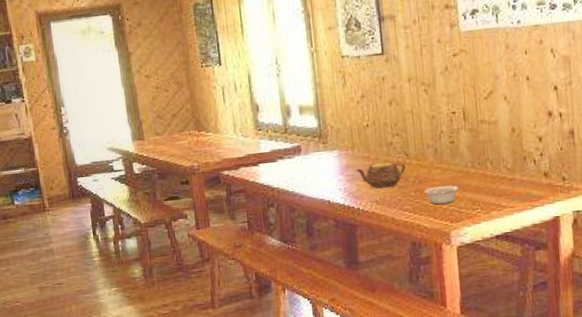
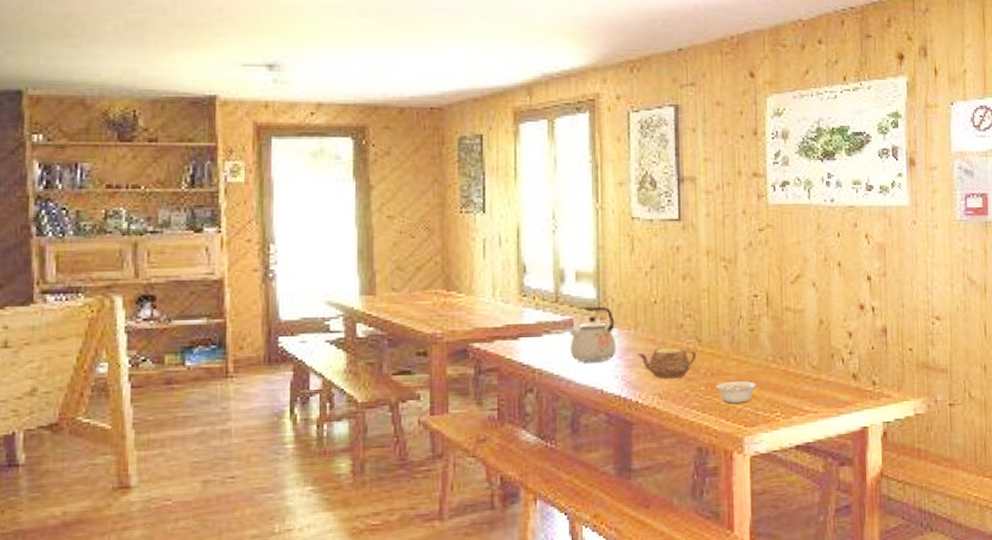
kettle: none [298,133,338,180] -> present [570,306,617,363]

